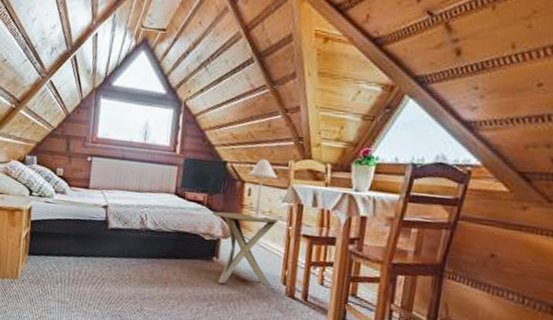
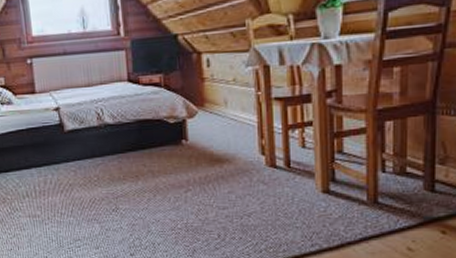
side table: present [212,211,278,286] -> none [171,86,248,167]
table lamp: present [247,159,278,220] -> none [202,23,237,91]

